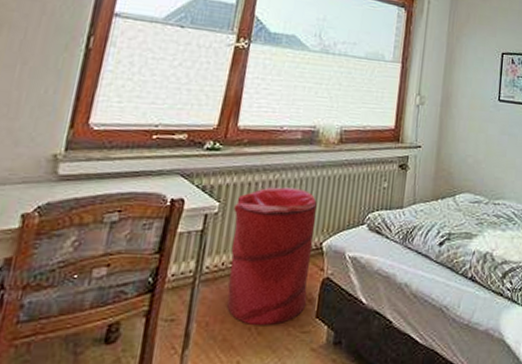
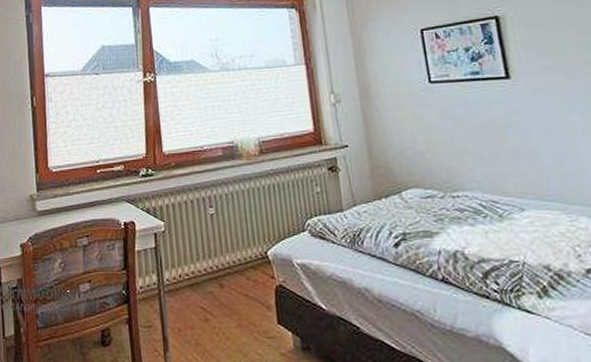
laundry hamper: present [227,187,317,326] -> none [177,202,266,332]

